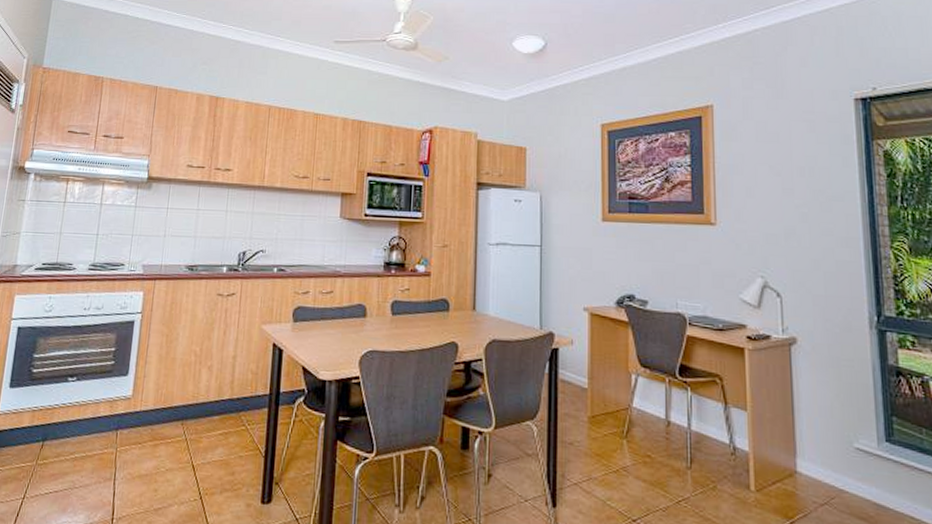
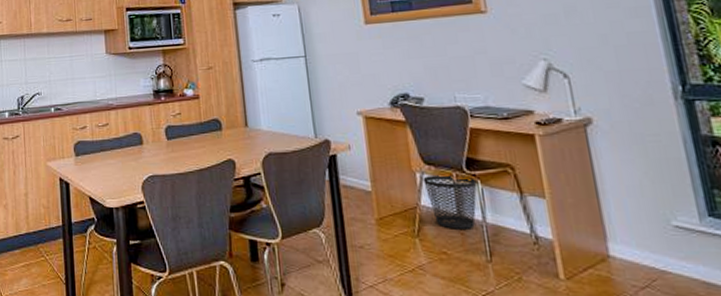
wastebasket: none [638,378,687,435] -> present [423,175,477,229]

